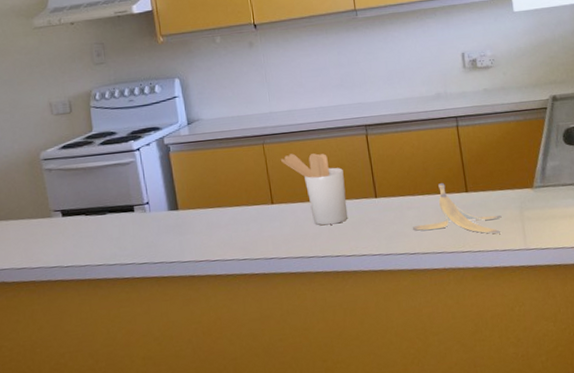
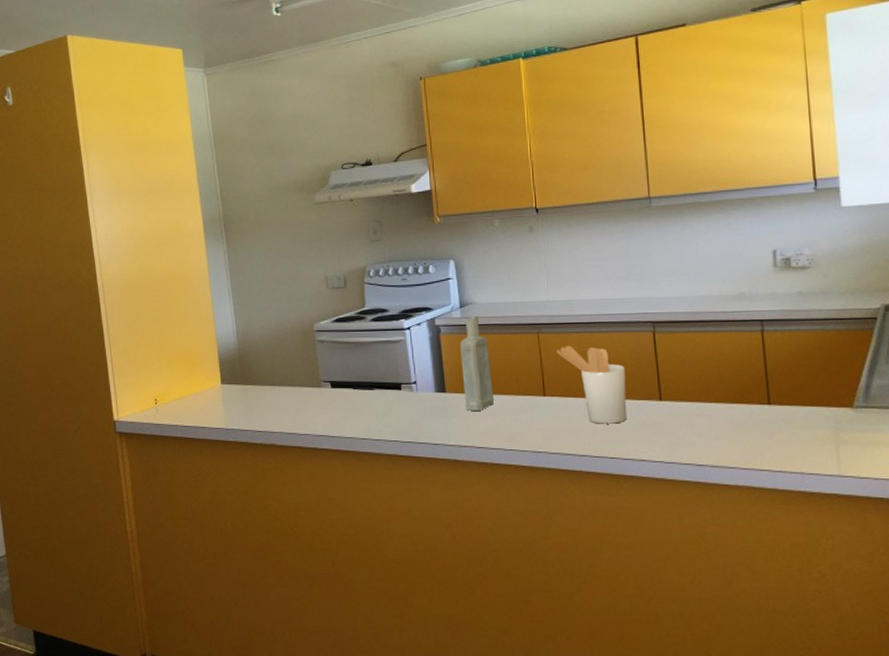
bottle: none [190,132,225,226] -> present [460,316,494,411]
banana peel: present [412,183,502,234] -> none [700,392,811,455]

